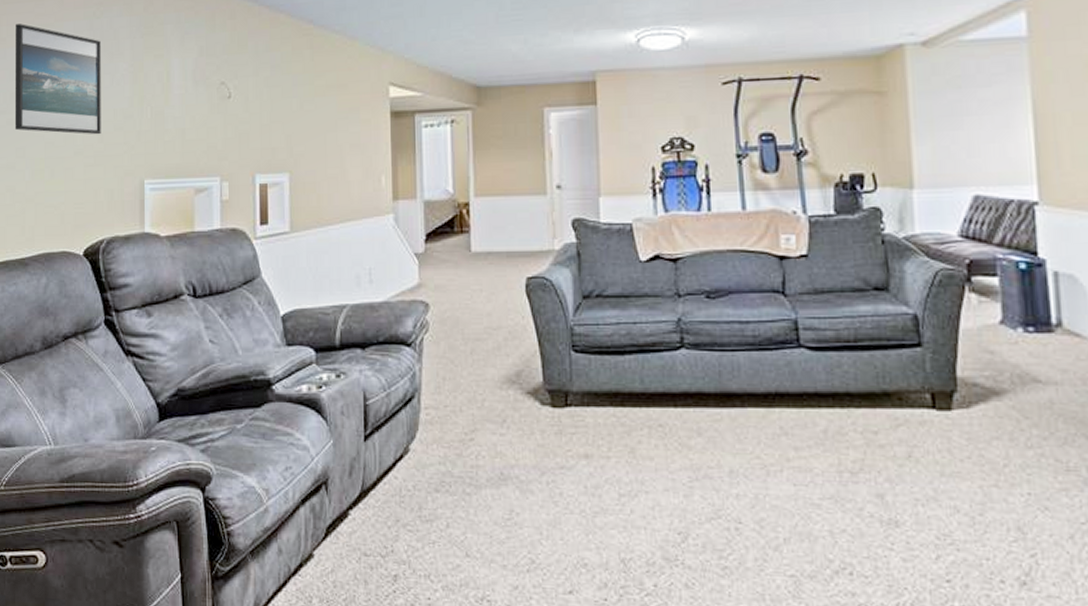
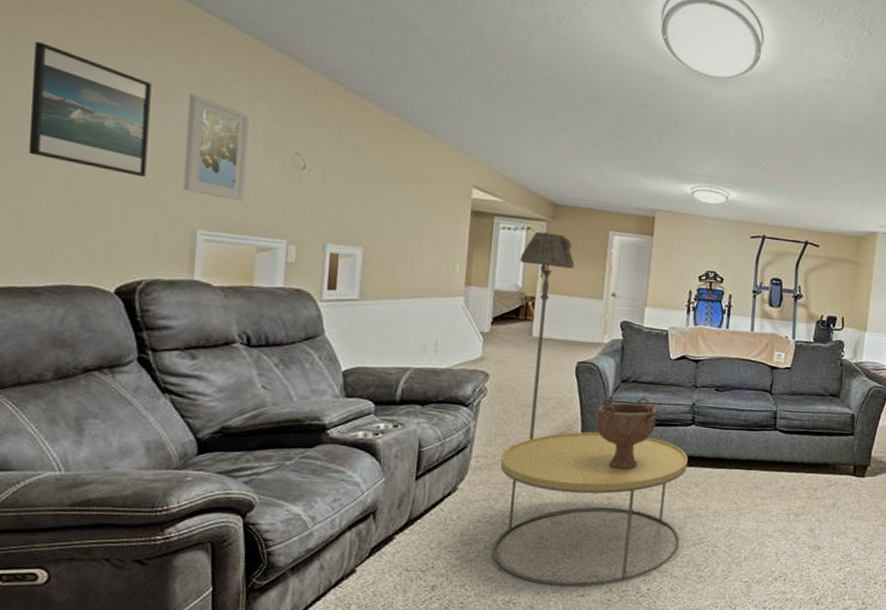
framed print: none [130,43,180,143] -> present [182,94,249,201]
floor lamp: none [447,122,509,395] -> present [509,231,575,448]
coffee table: none [454,367,688,580] -> present [492,431,688,587]
decorative bowl: none [557,314,634,415] -> present [596,395,658,469]

